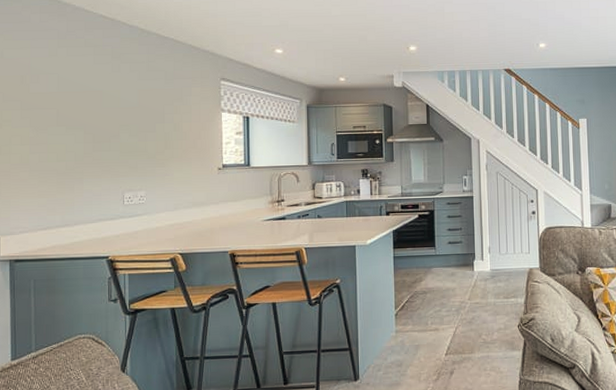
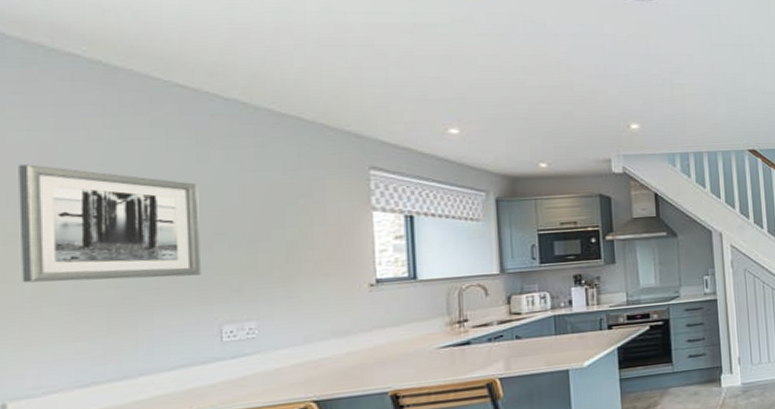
wall art: none [9,72,112,156] -> present [19,164,201,283]

